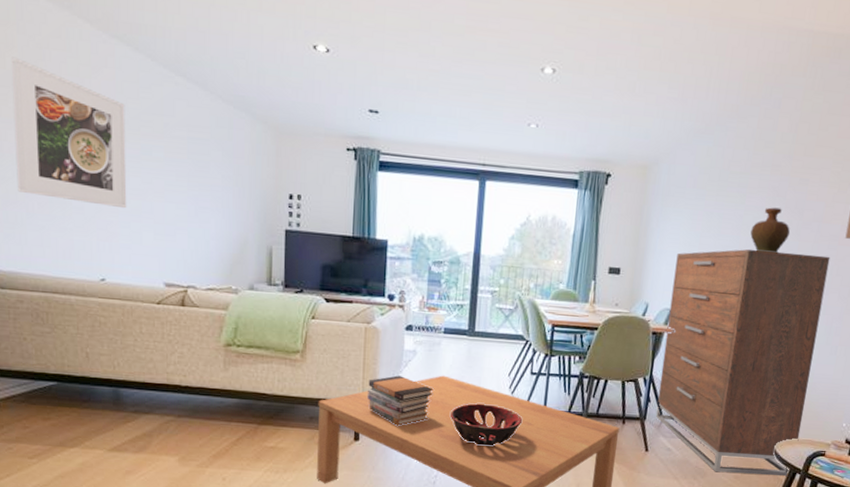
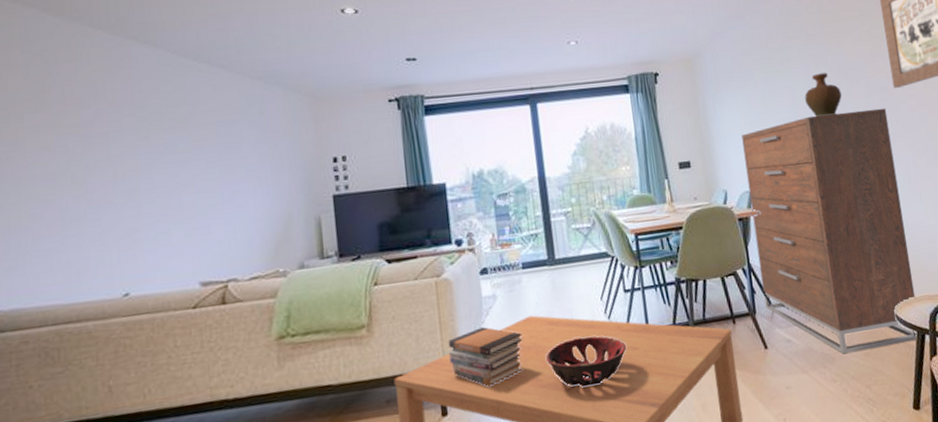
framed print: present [10,56,127,209] -> none [13,77,152,217]

